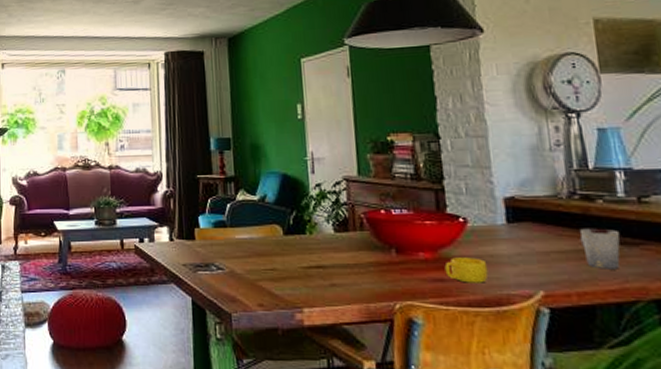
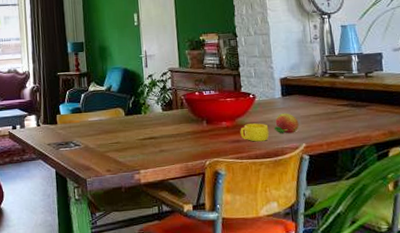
fruit: none [494,246,534,276] -> present [273,113,299,134]
cup: present [580,228,621,270] -> none [329,96,355,125]

